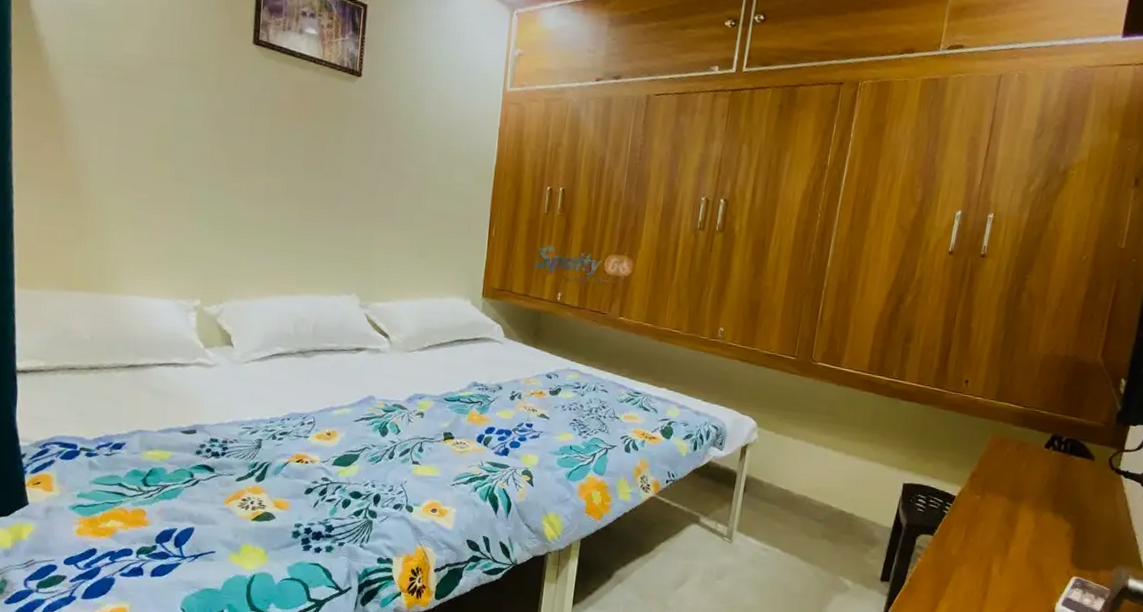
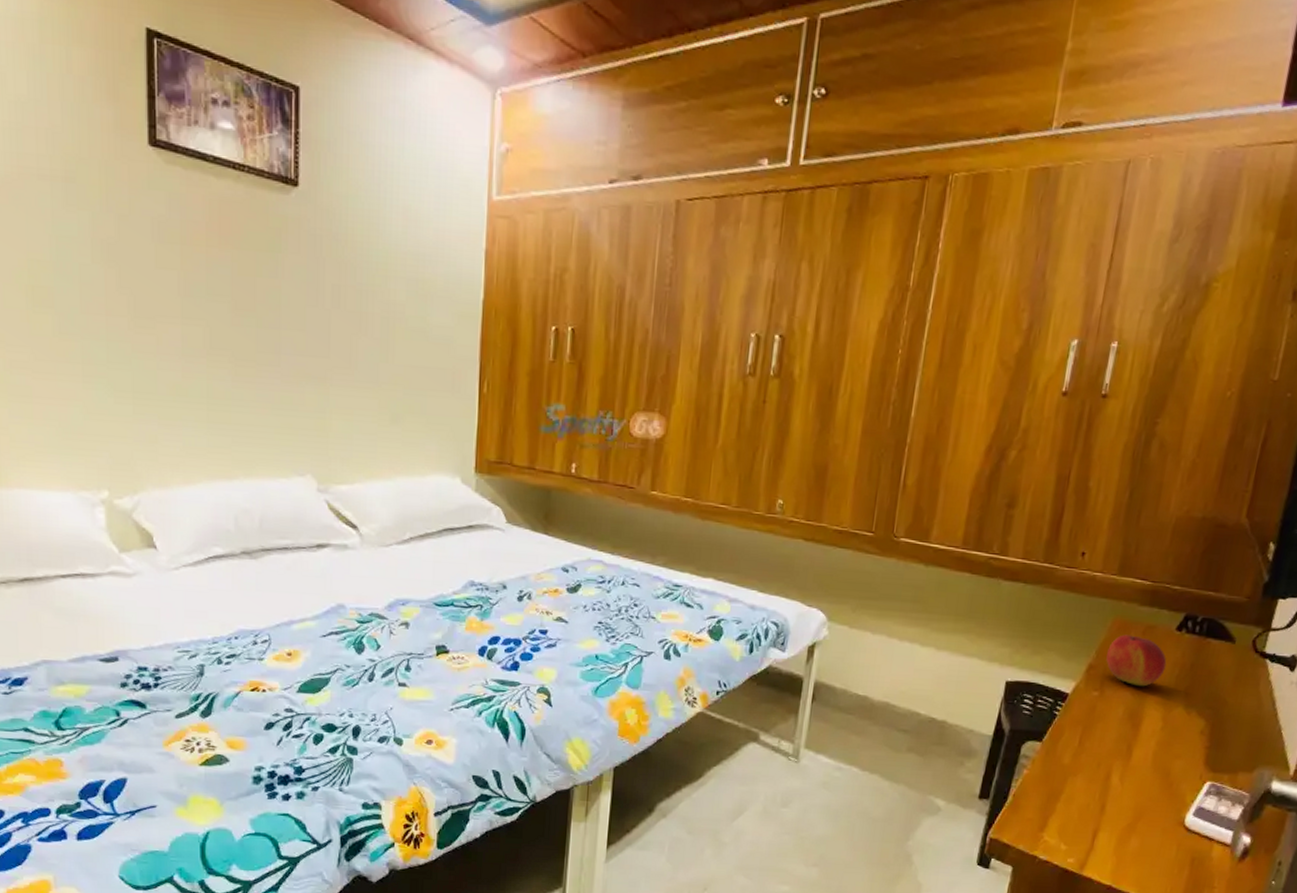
apple: none [986,449,1037,494] -> present [1106,634,1167,687]

